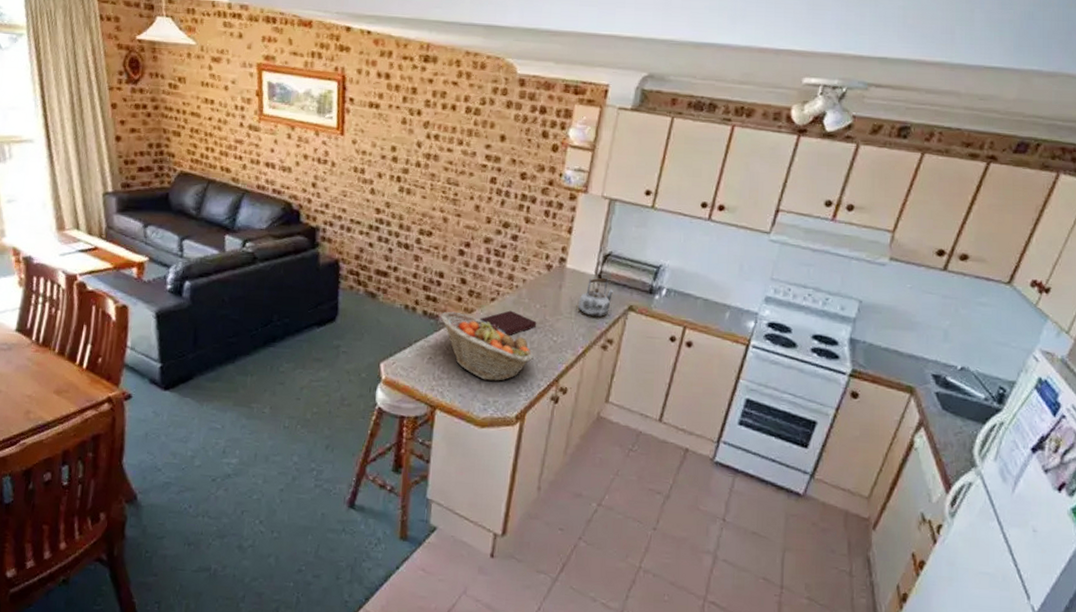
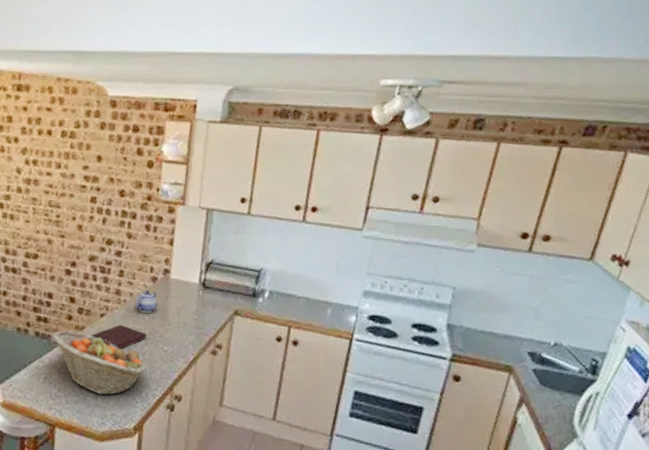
teapot: none [528,277,551,302] -> present [136,290,158,314]
kettle: present [578,277,614,317] -> none [185,285,219,324]

